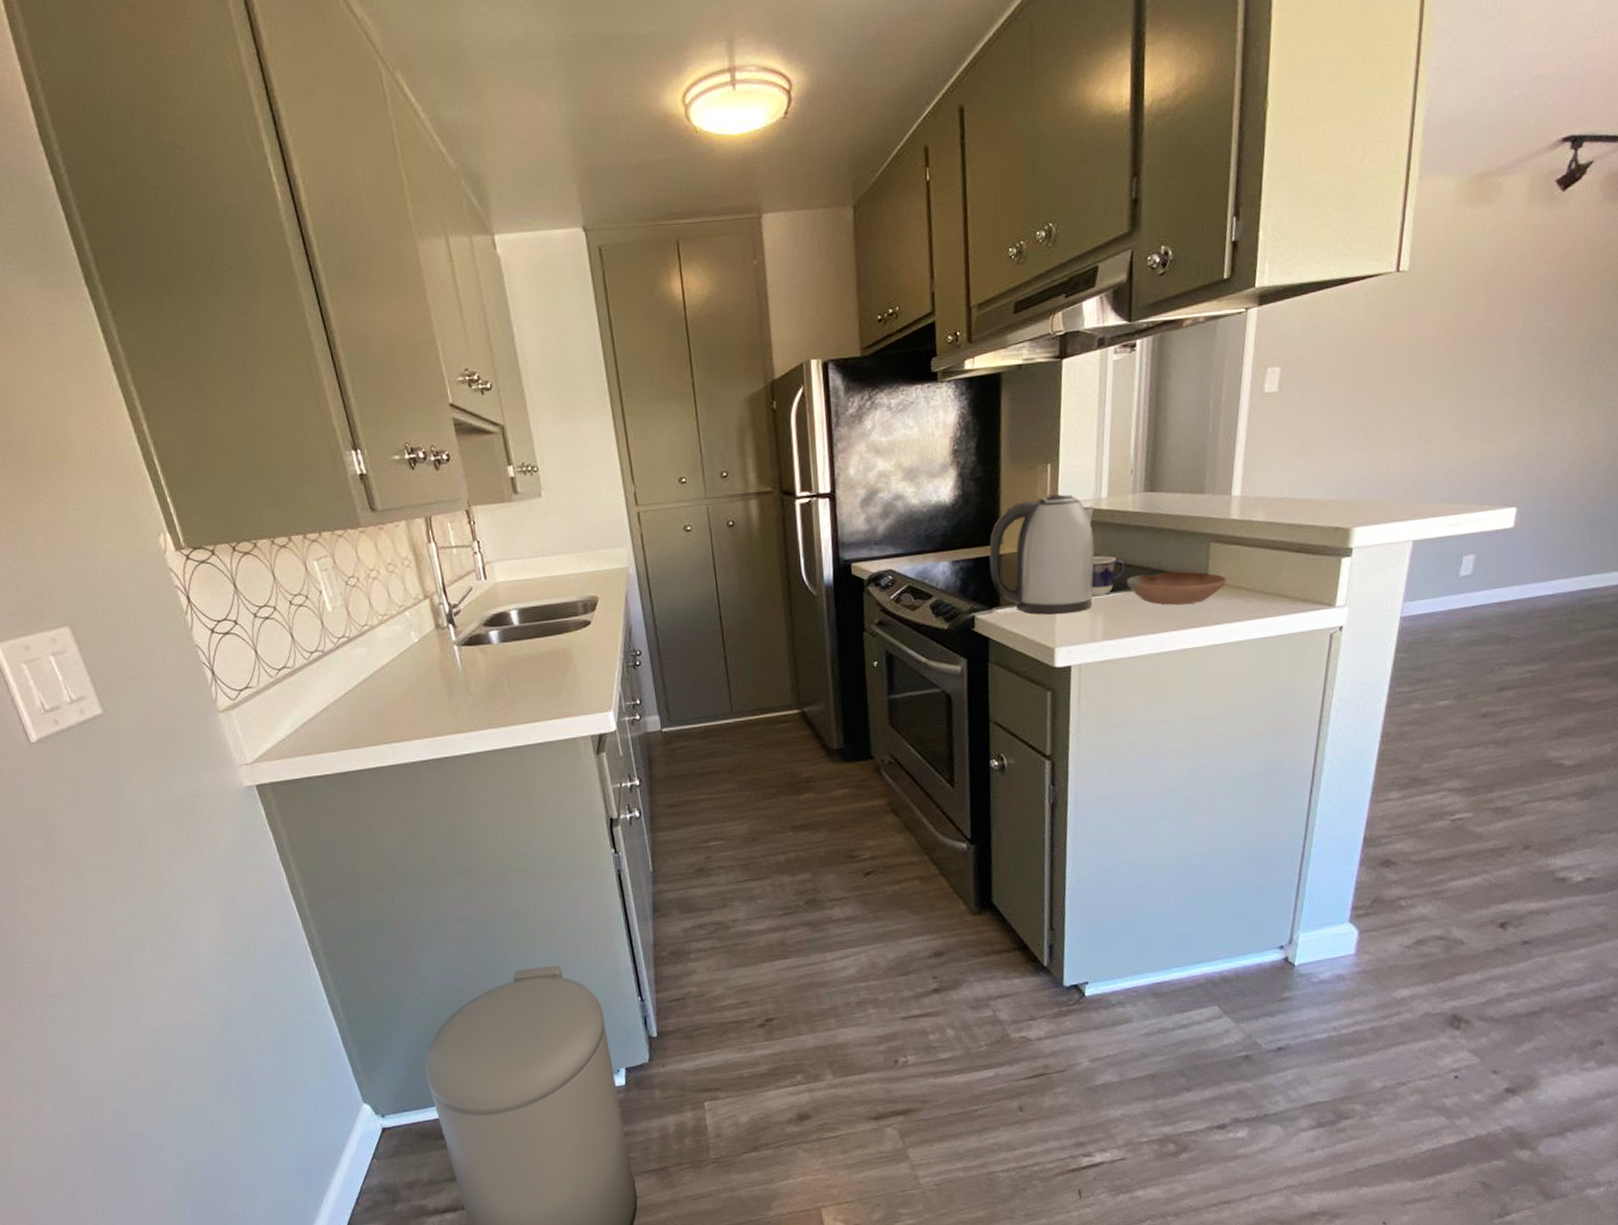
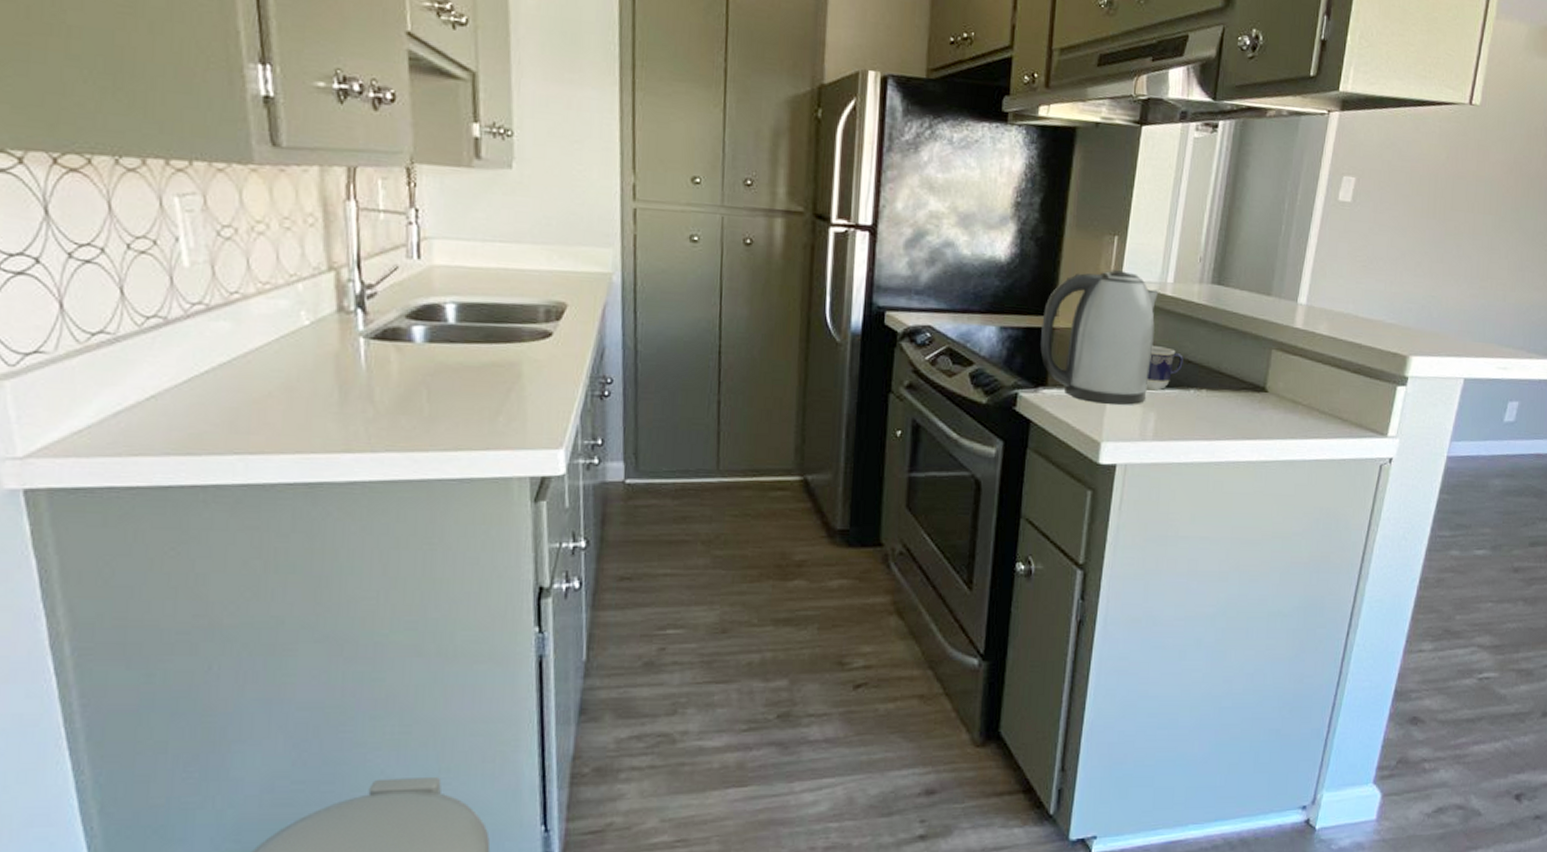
bowl: present [1126,571,1227,605] -> none [1183,373,1285,413]

